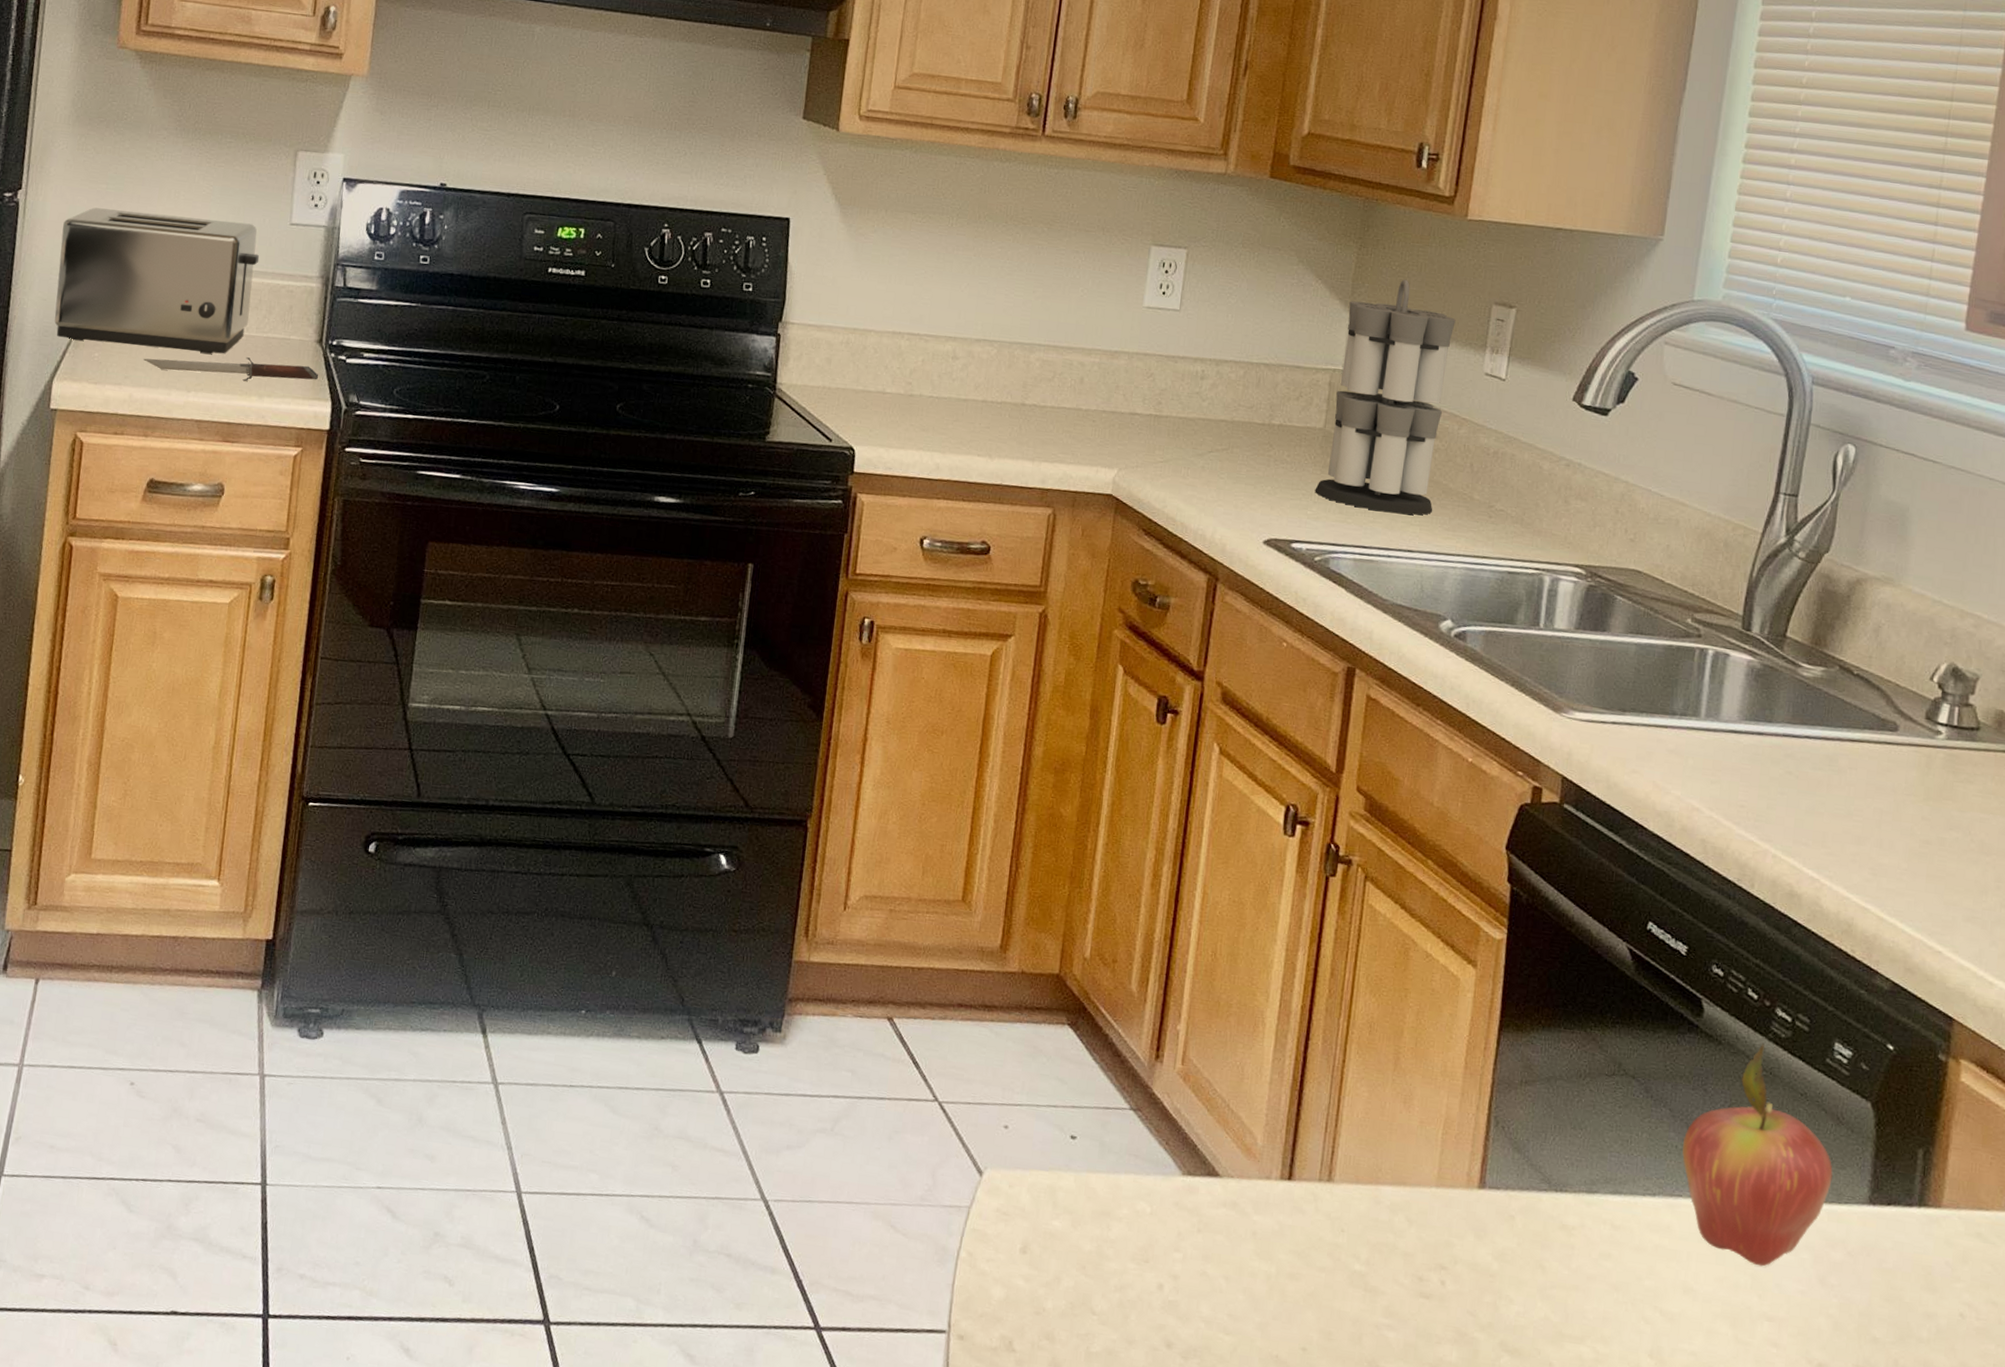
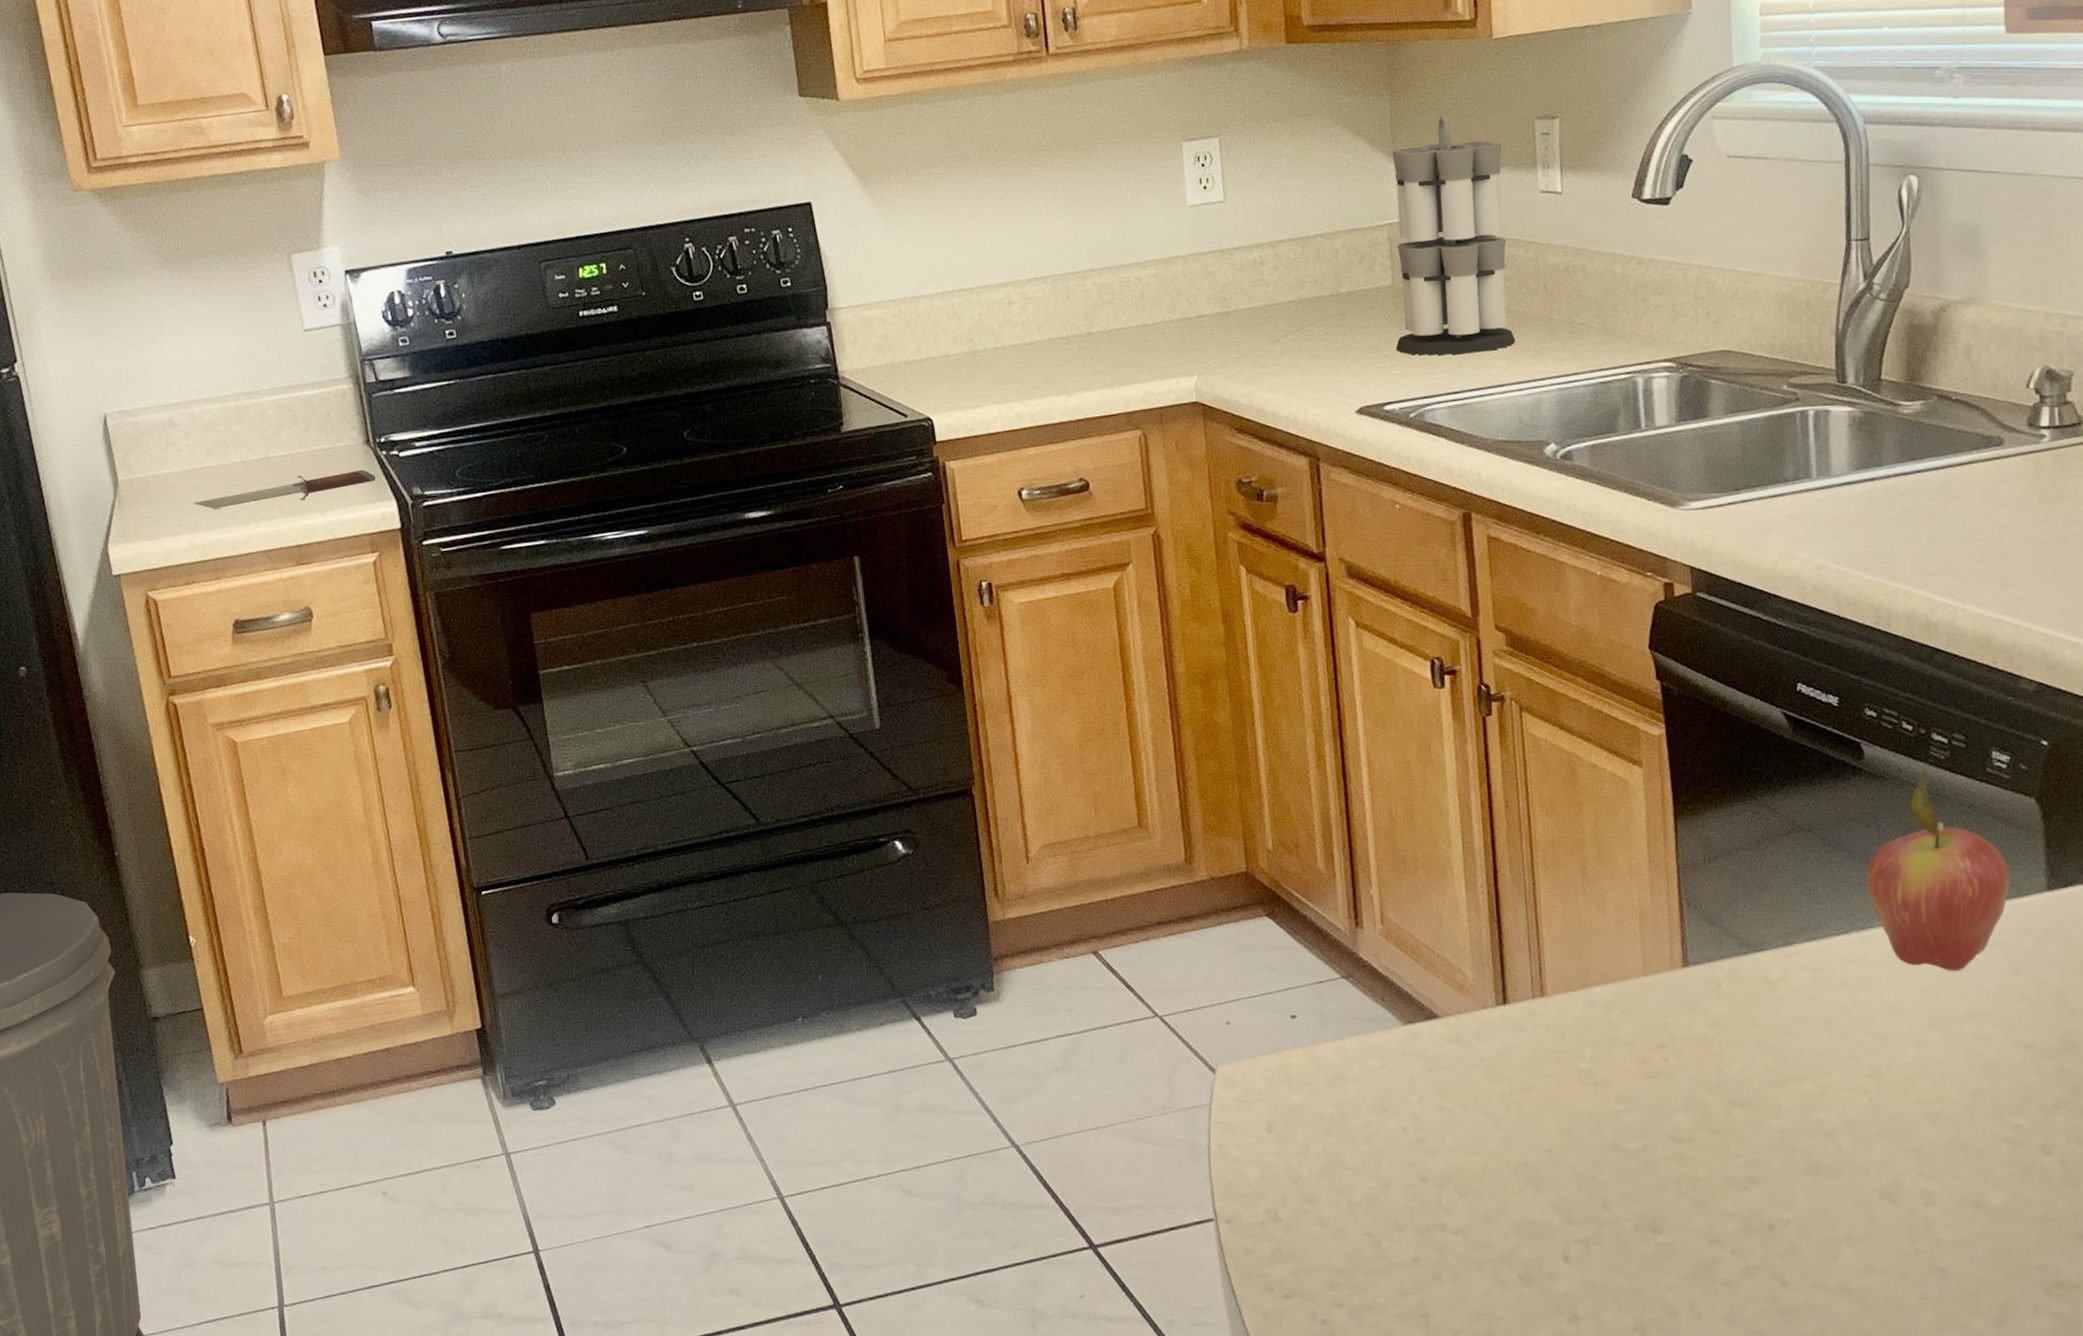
toaster: present [54,207,260,354] -> none [71,340,289,503]

